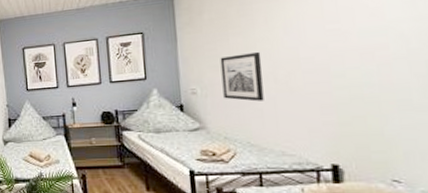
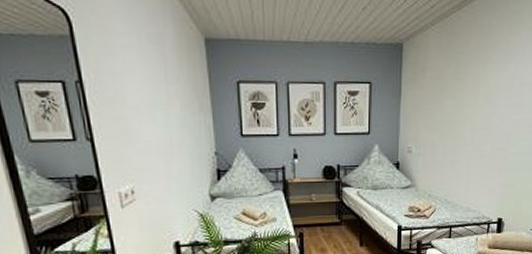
wall art: present [220,51,264,102] -> none [433,115,466,163]

